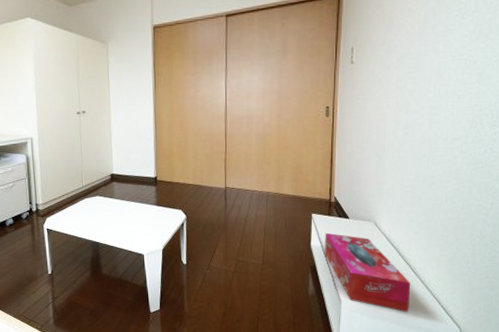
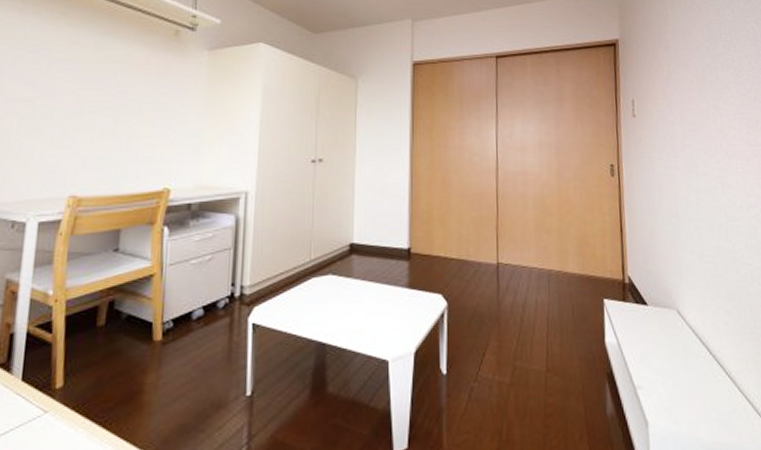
tissue box: present [325,232,411,312] -> none [621,324,731,437]

